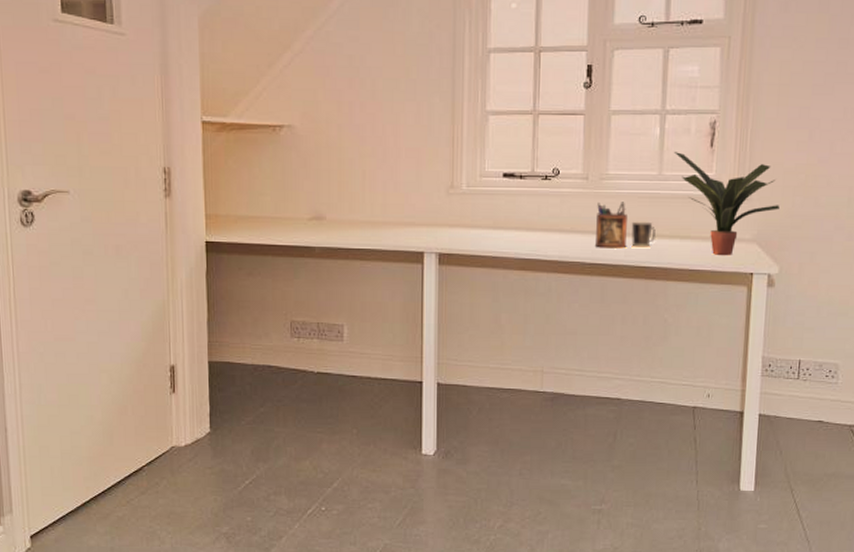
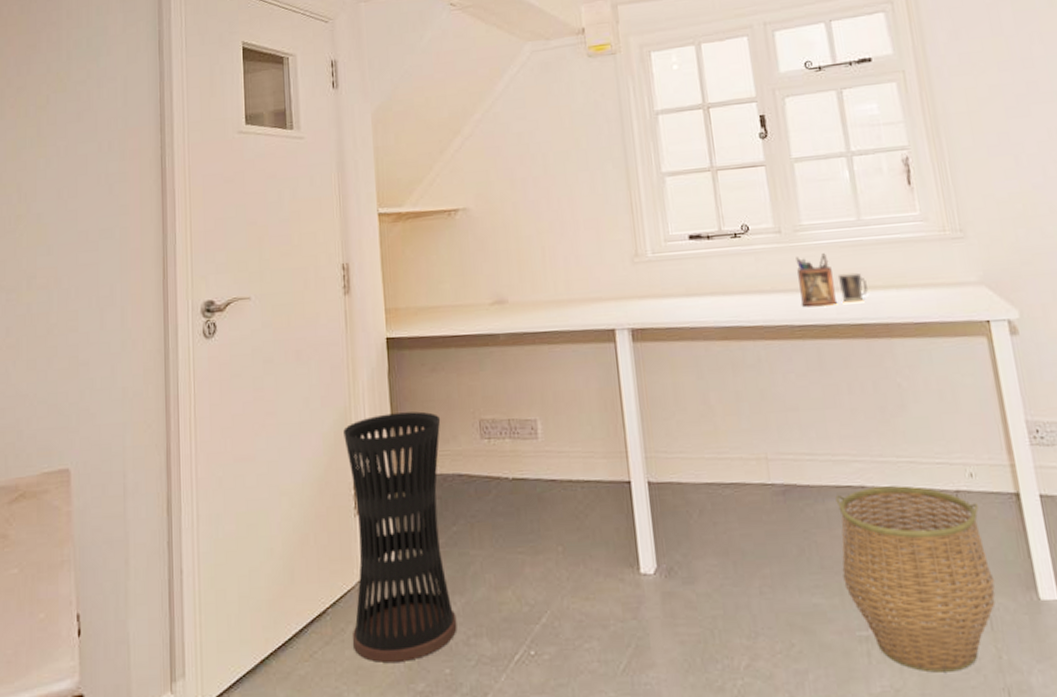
umbrella stand: none [161,309,259,510] -> present [343,411,457,663]
basket: none [589,400,709,537] -> present [835,485,996,673]
potted plant: present [673,152,780,256] -> none [869,194,1002,304]

